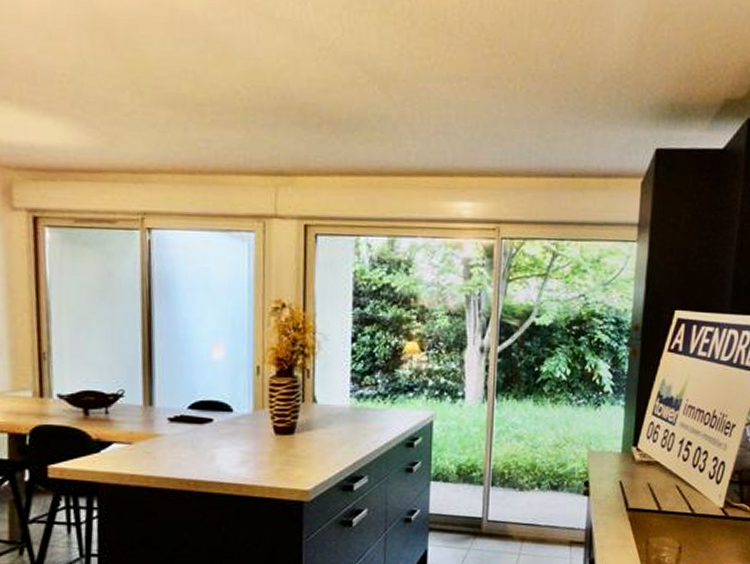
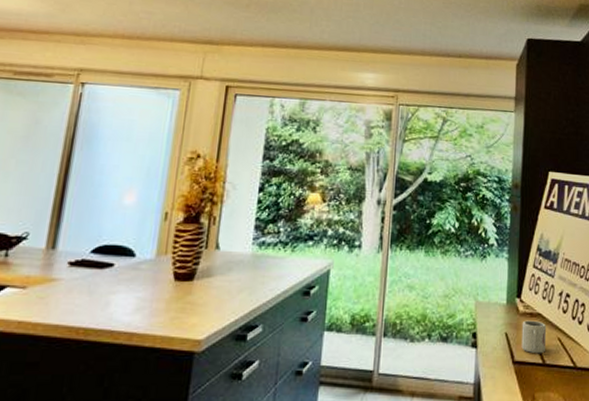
cup: none [636,468,665,501] -> present [521,320,547,354]

